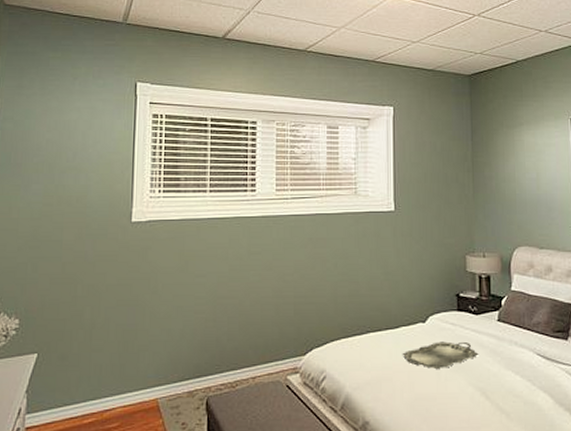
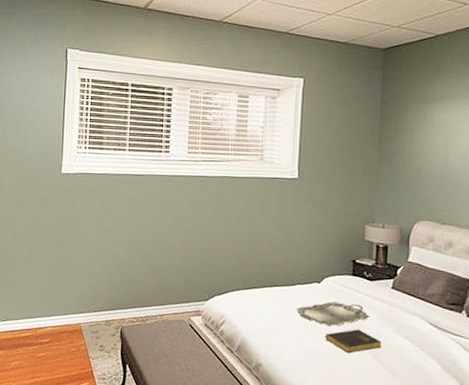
book: none [435,369,493,397] -> present [325,329,382,353]

